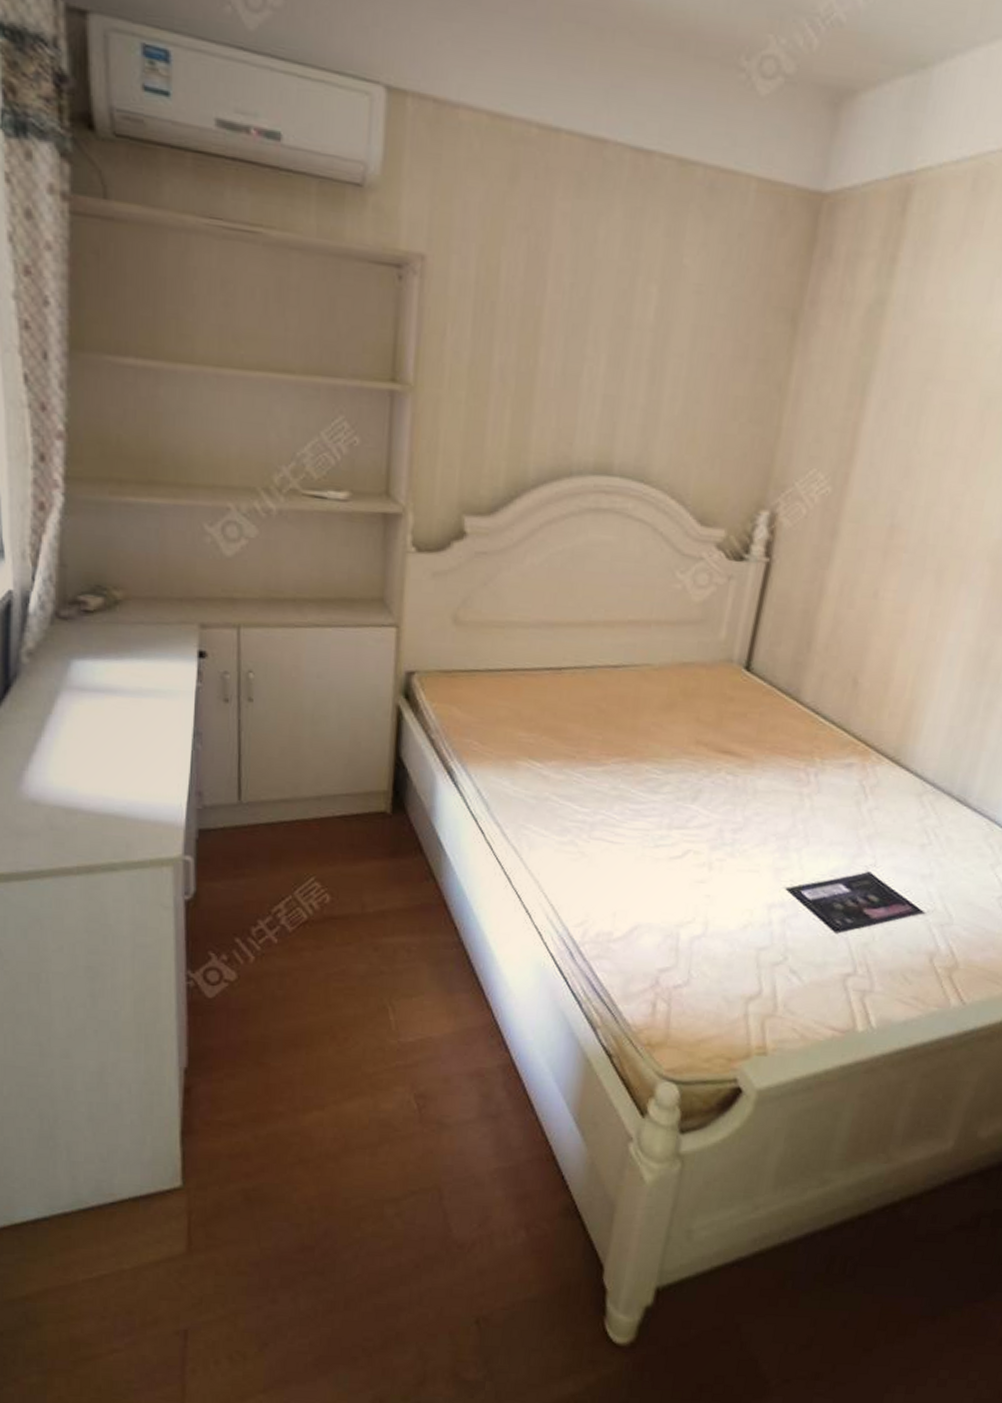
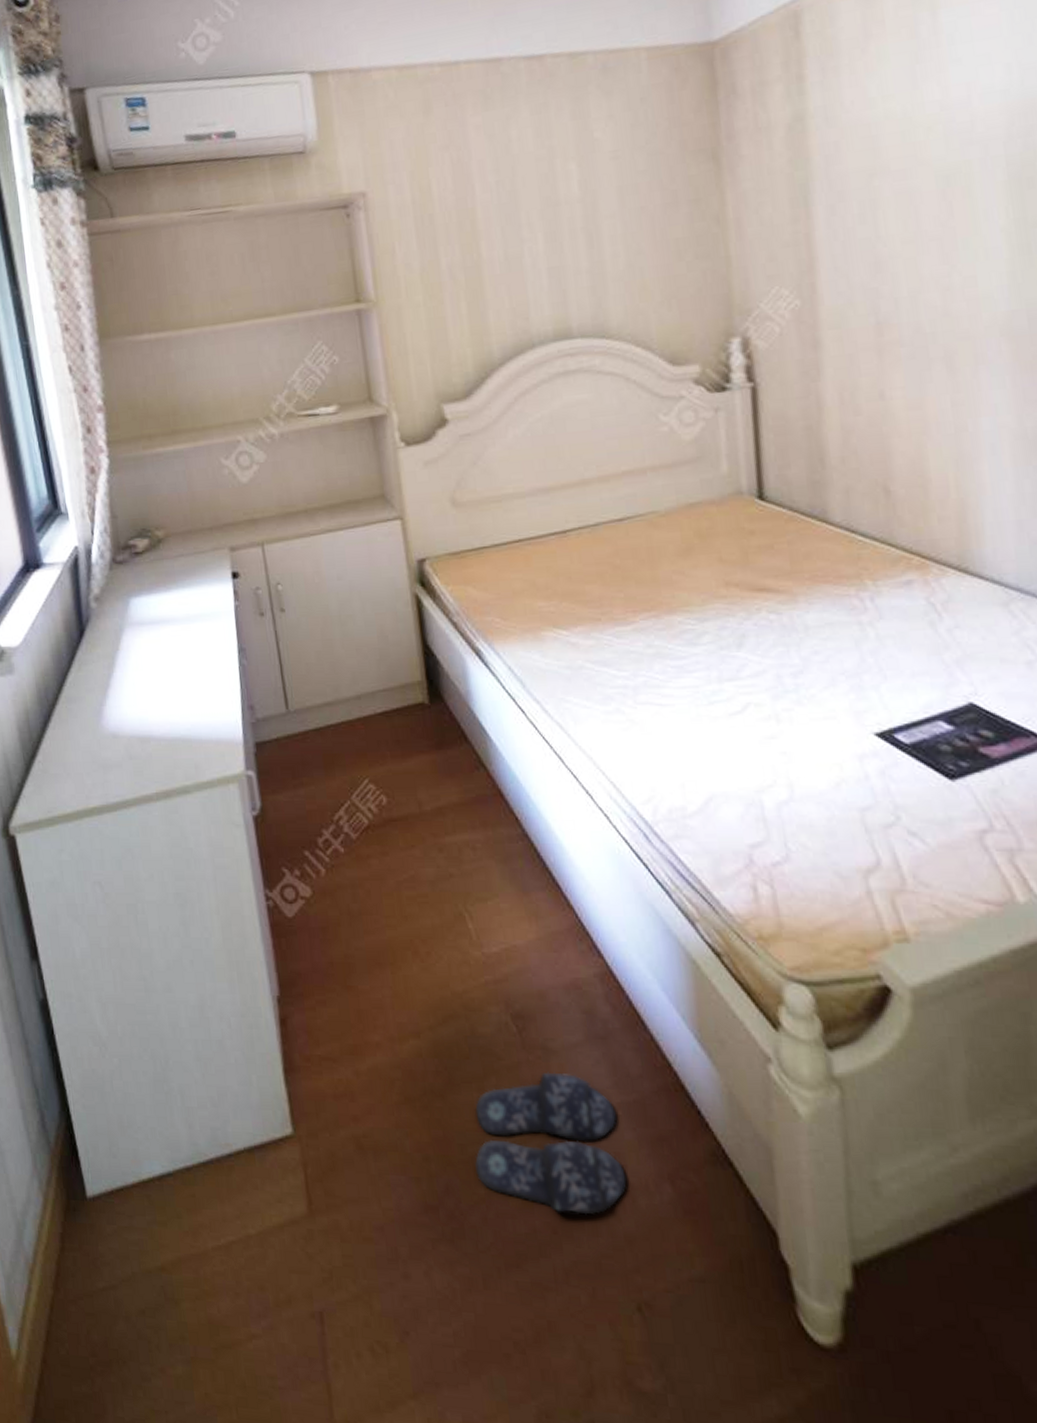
slippers: none [355,1142,492,1253] -> present [475,1072,627,1215]

